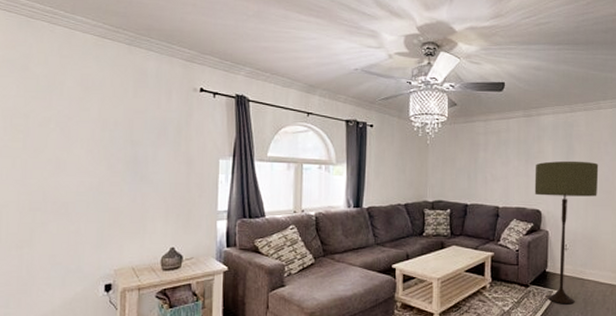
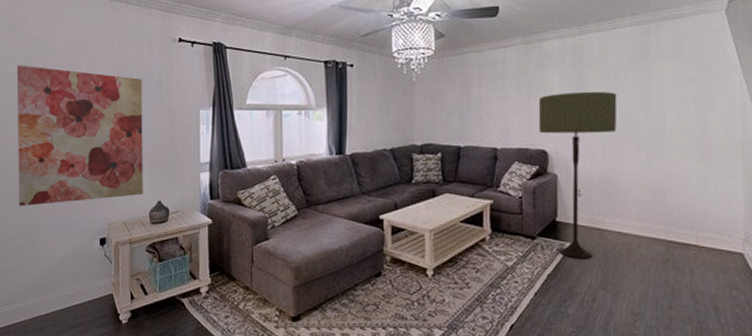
wall art: none [11,103,159,250] -> present [16,65,143,206]

